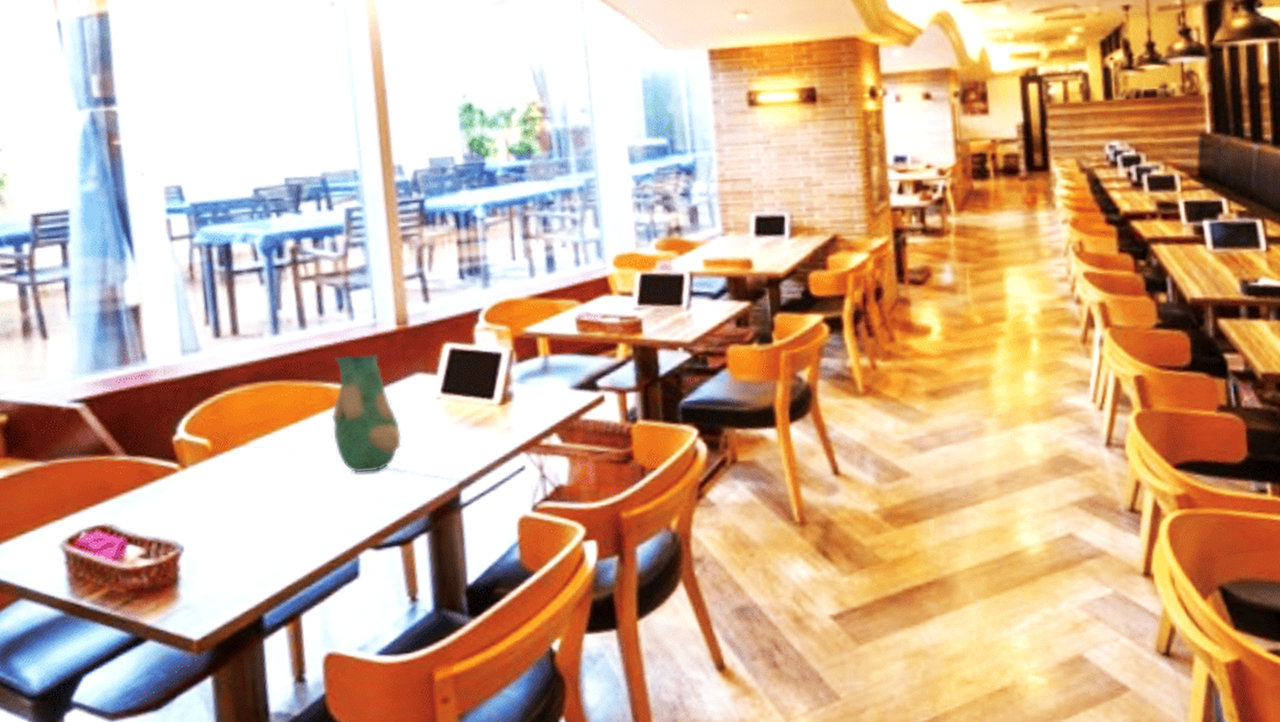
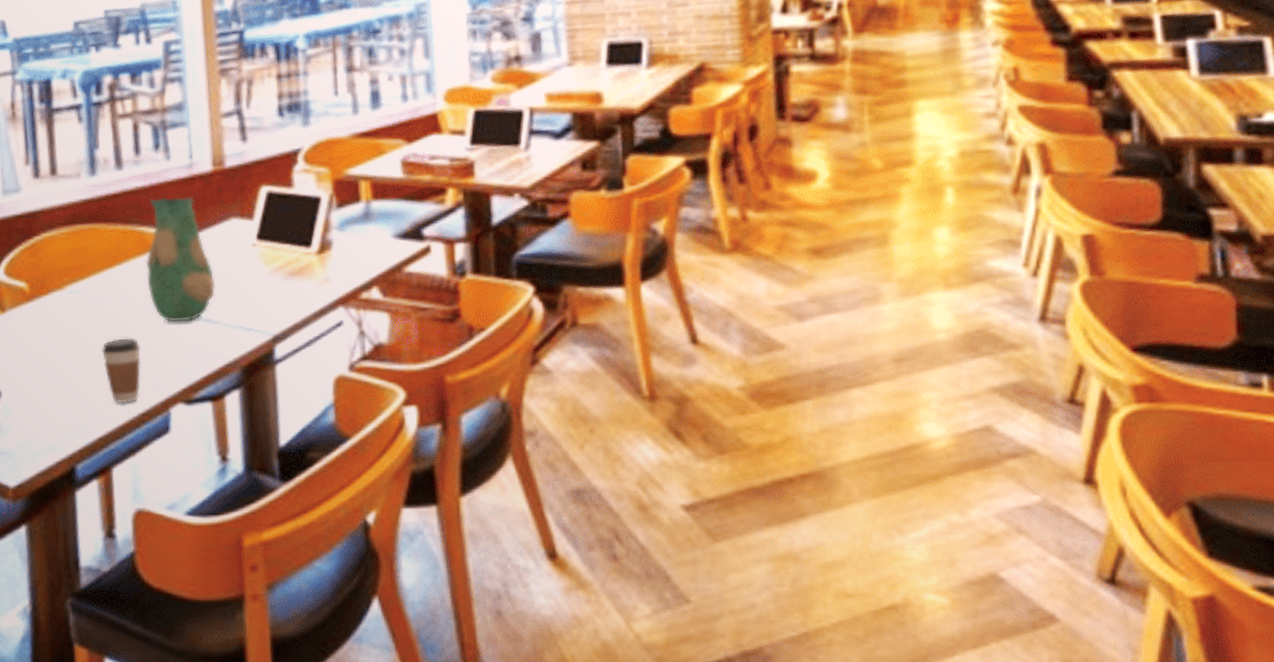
coffee cup: none [288,489,329,553] -> present [102,338,141,404]

